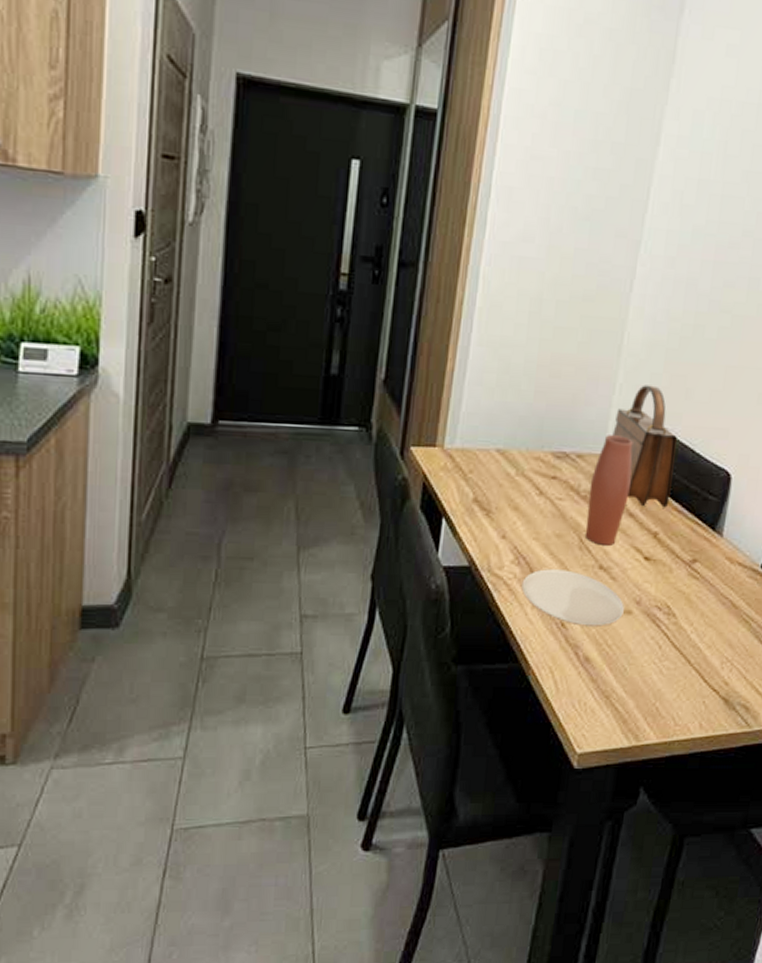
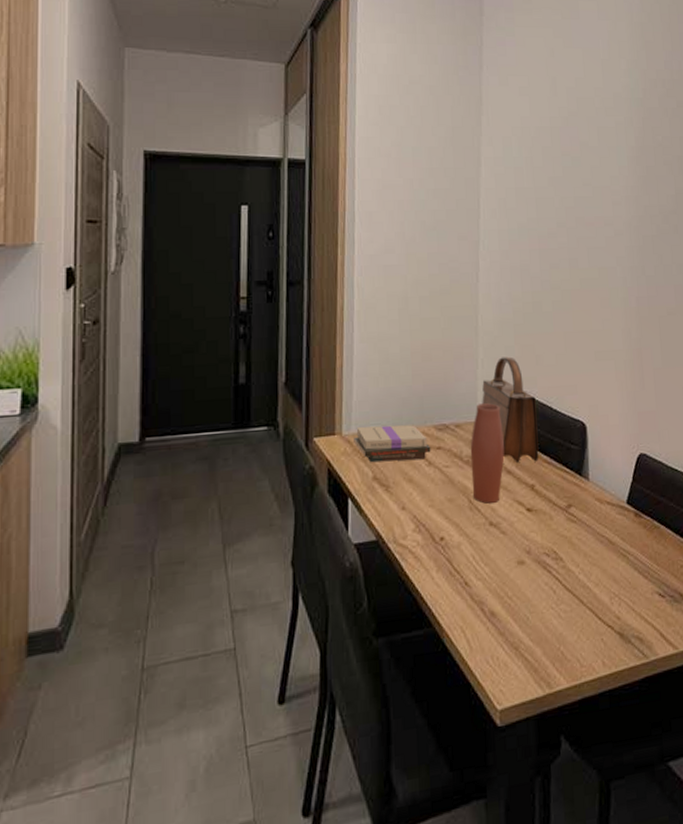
books: none [456,441,545,488] -> present [354,425,431,463]
plate: present [521,569,624,628] -> none [425,531,517,583]

